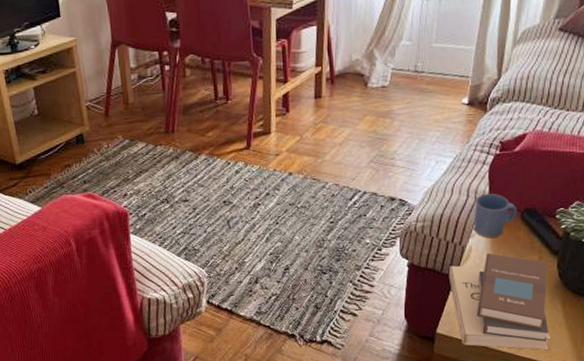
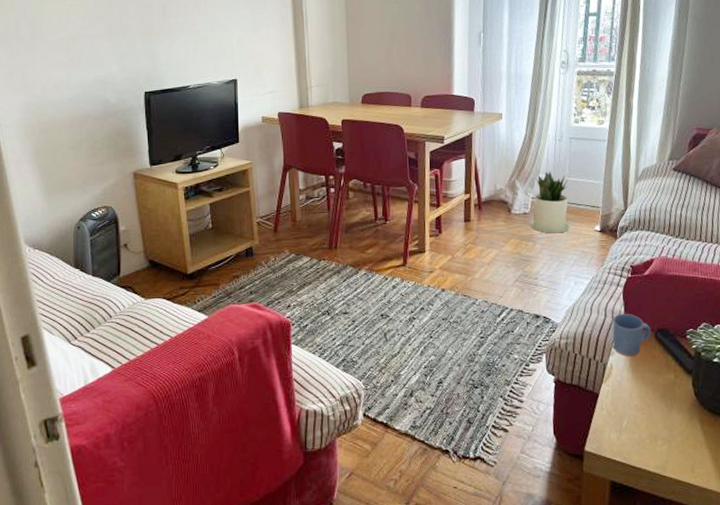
planter: none [388,37,435,109] -> present [529,171,570,234]
books: present [448,253,551,350] -> none [592,370,694,470]

